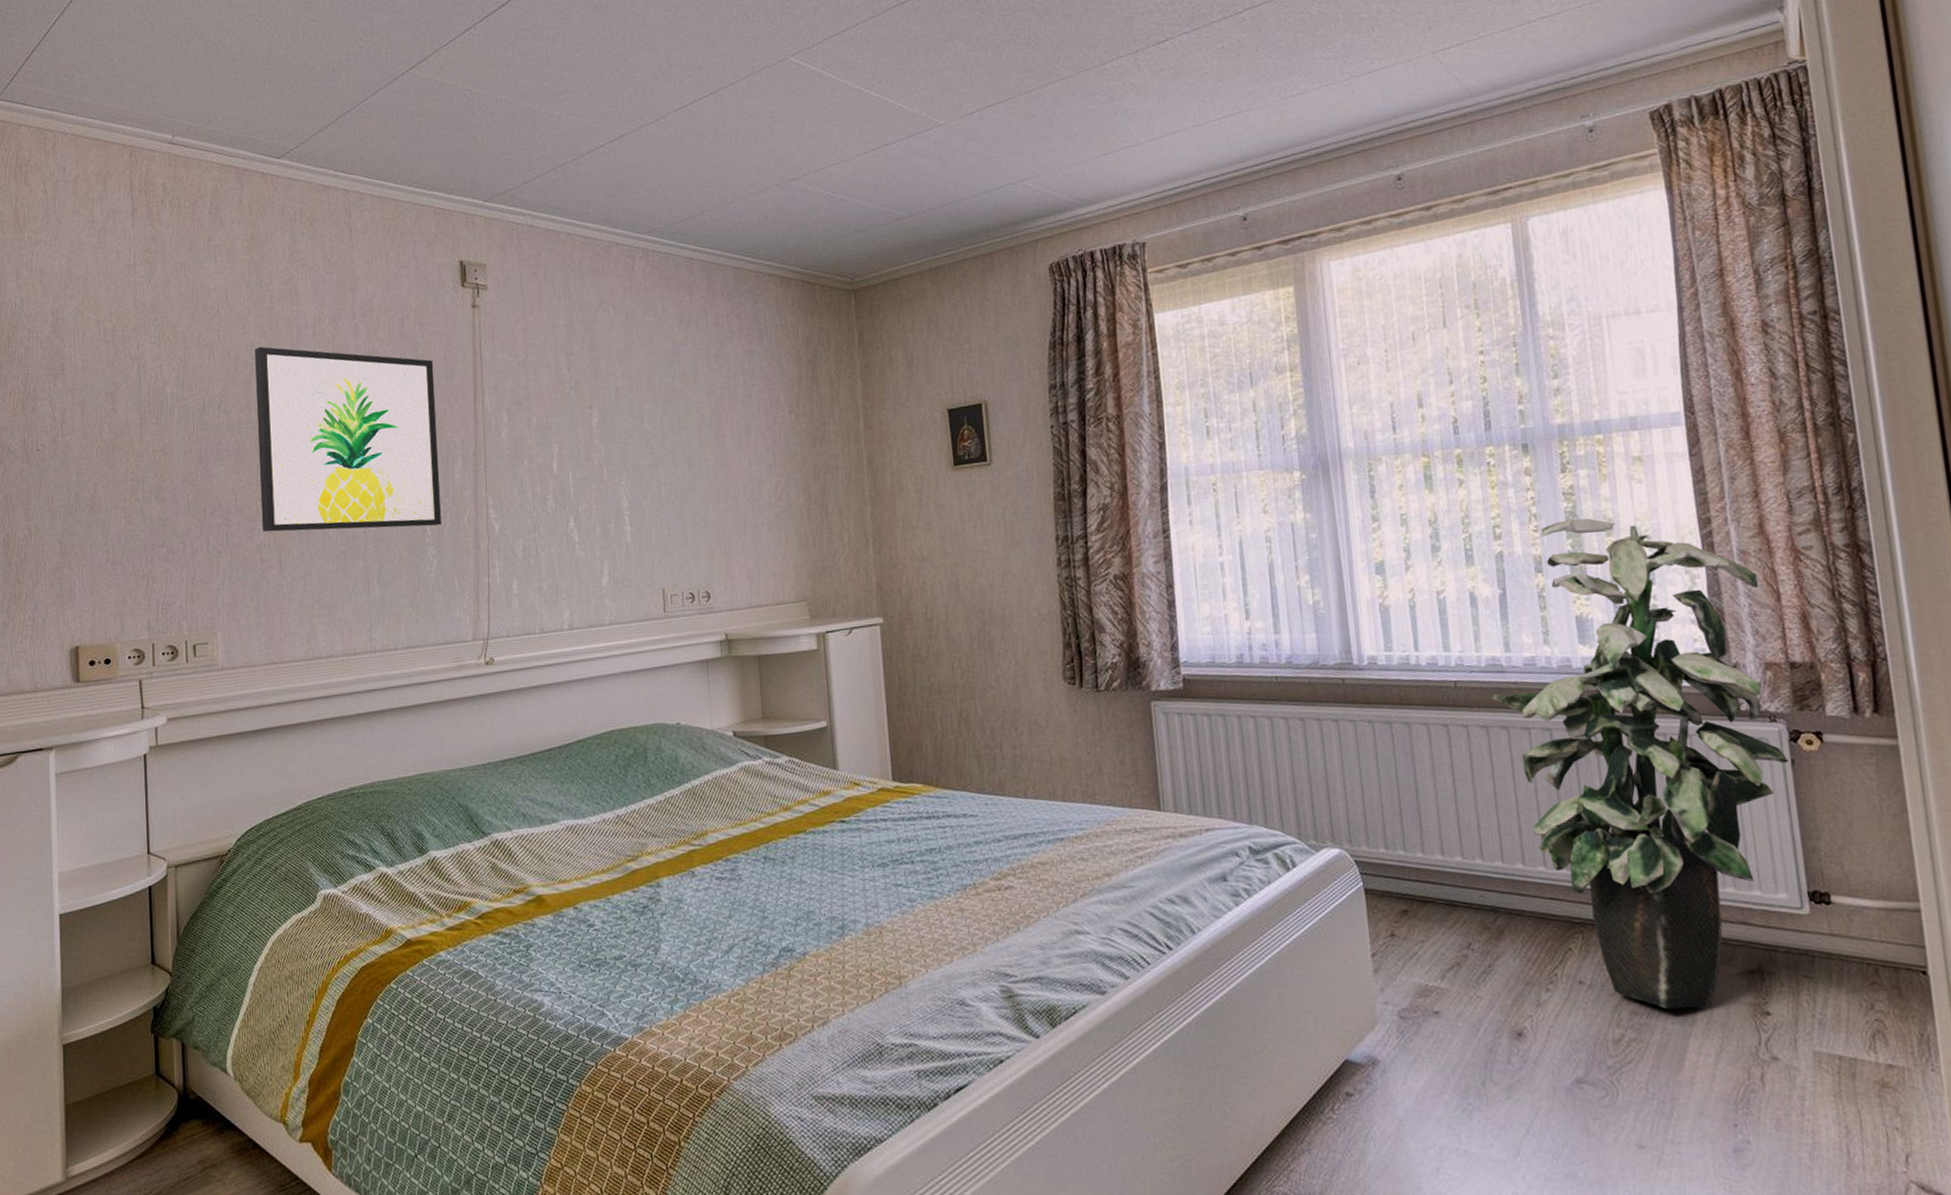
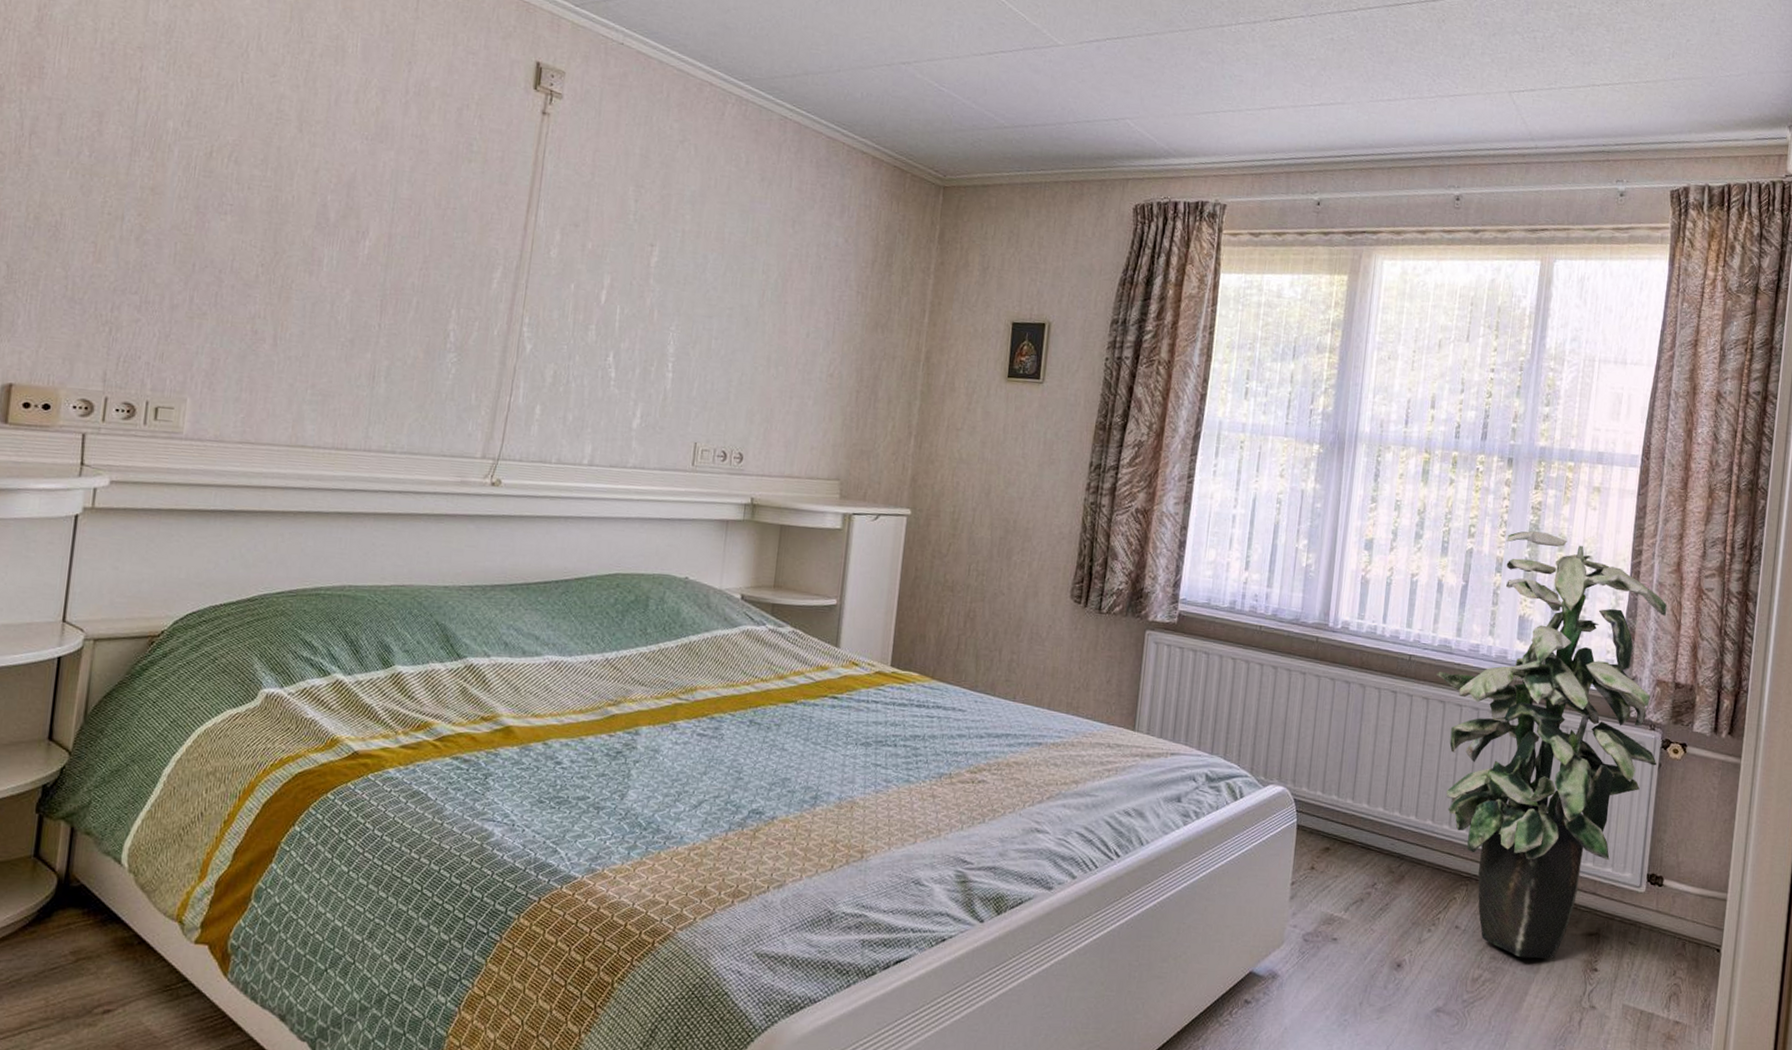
wall art: present [255,346,441,532] -> none [259,100,489,333]

